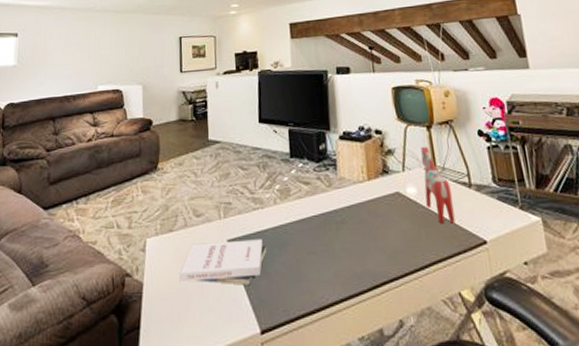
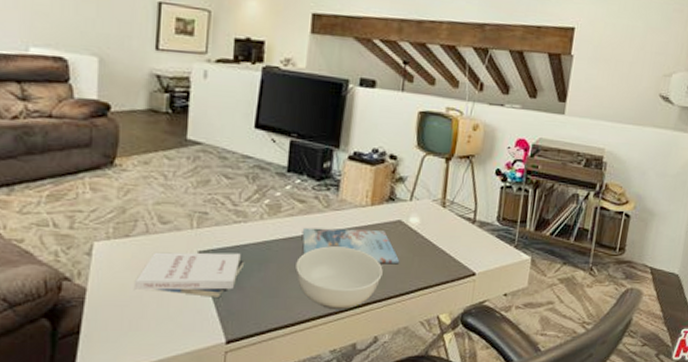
magazine: none [311,204,407,239] -> present [302,227,400,265]
bowl: none [311,224,393,292] -> present [295,246,383,310]
decorative figurine: present [421,147,455,224] -> none [426,179,455,255]

